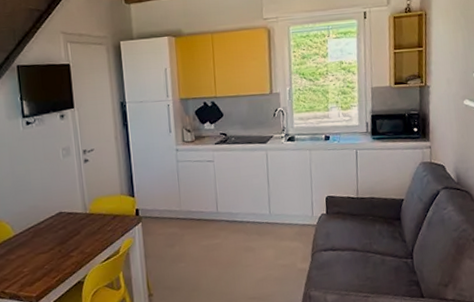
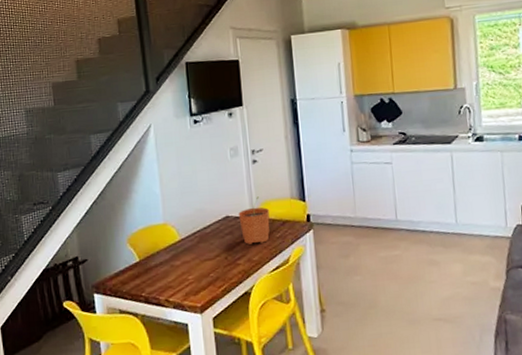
plant pot: none [71,193,101,238] -> present [238,196,270,244]

